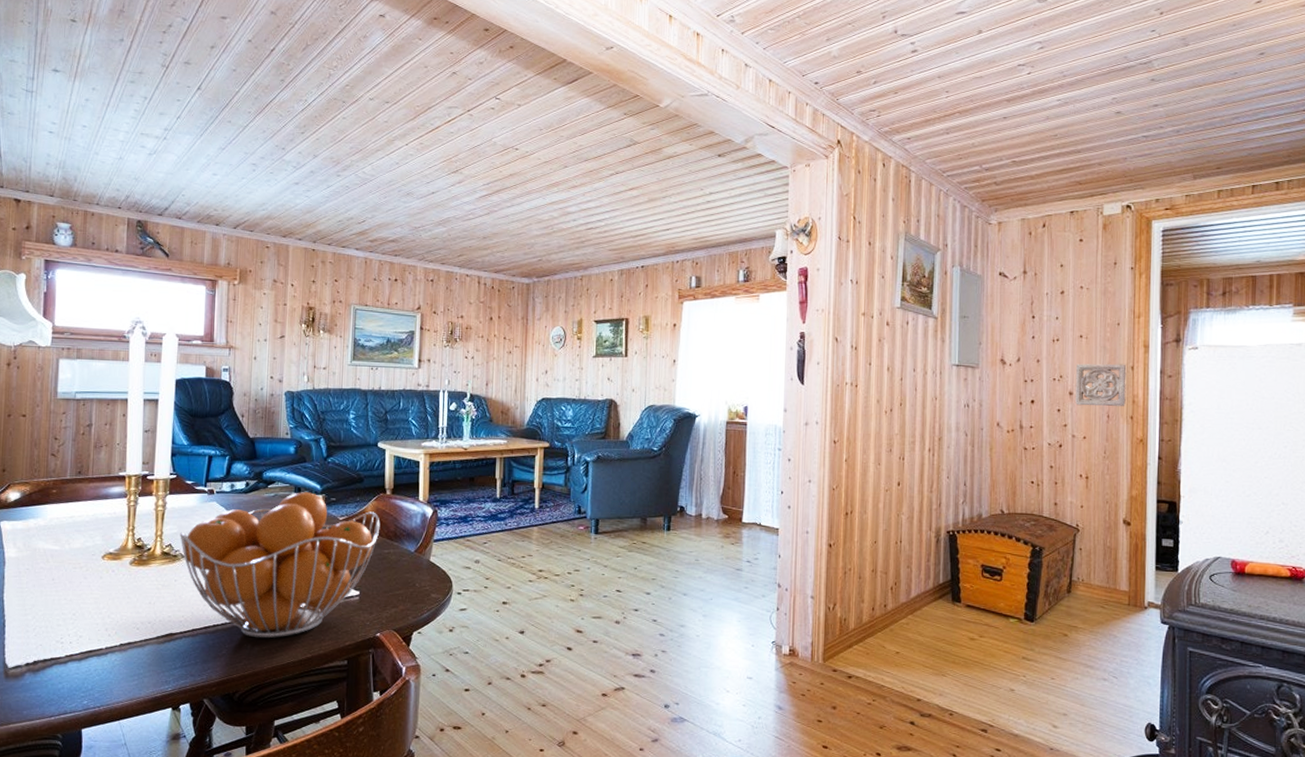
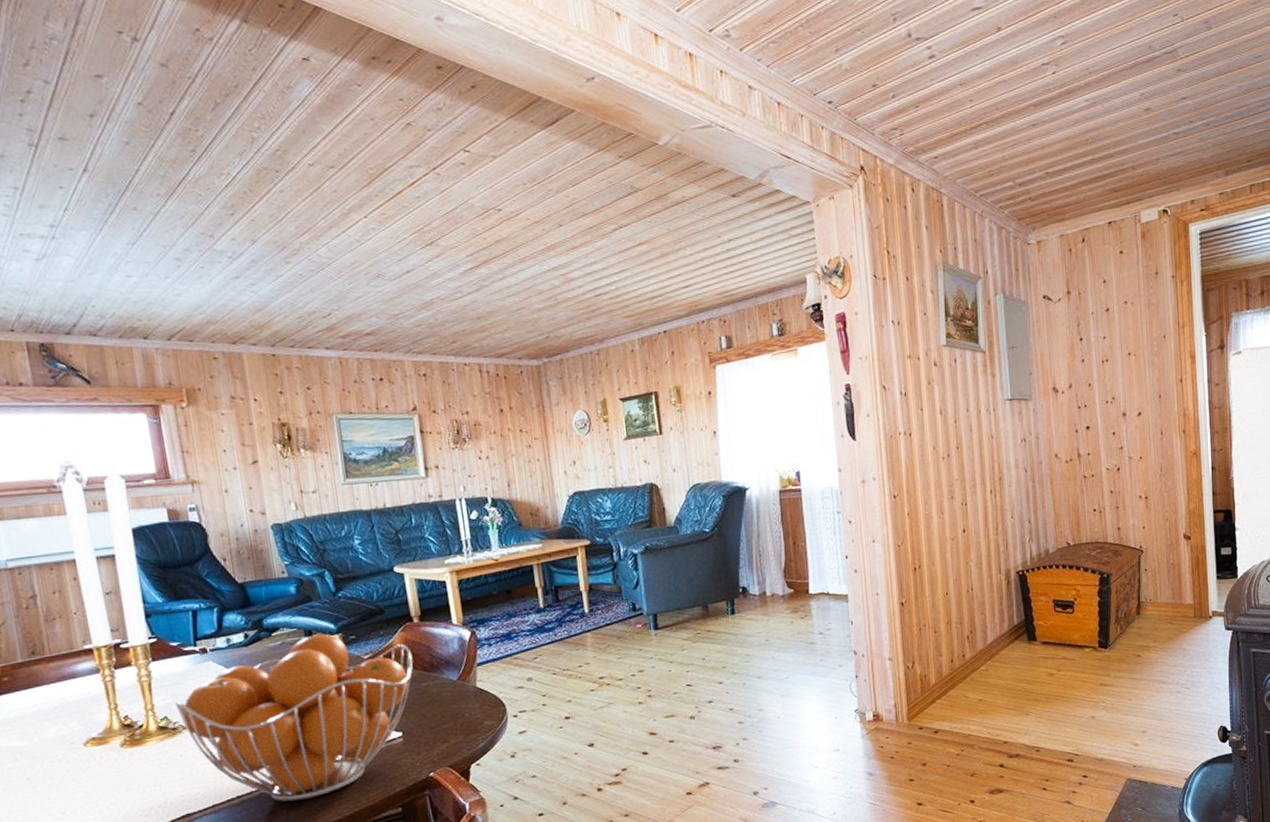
wall ornament: present [1075,363,1127,406] -> none [1127,377,1177,426]

